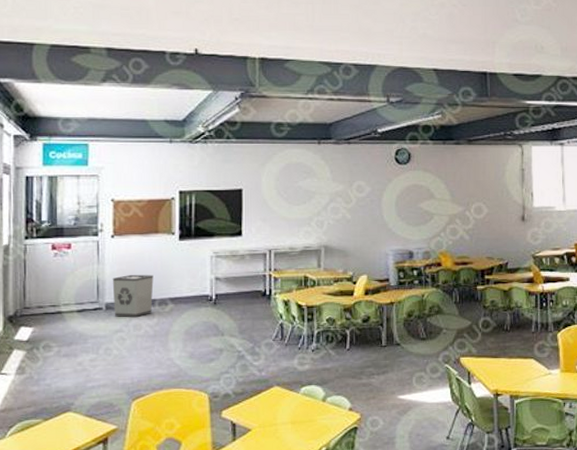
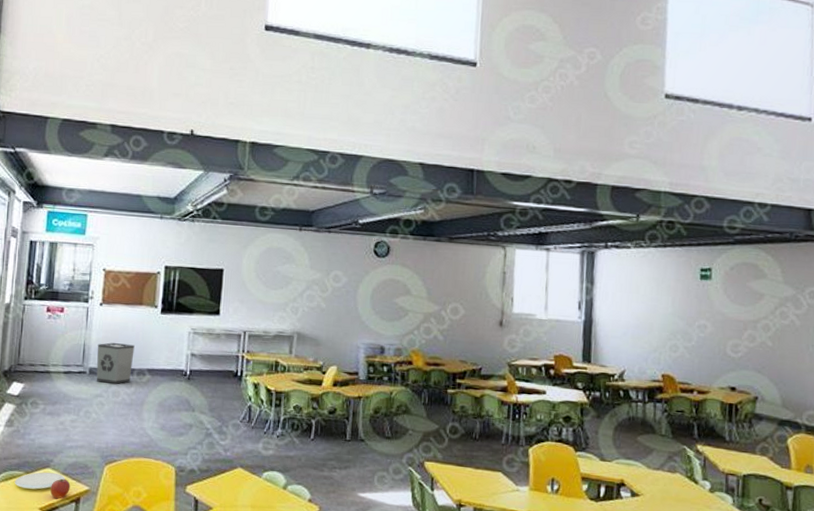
plate: none [32,415,90,436] -> present [14,472,66,490]
apple: none [73,421,96,442] -> present [50,478,70,498]

